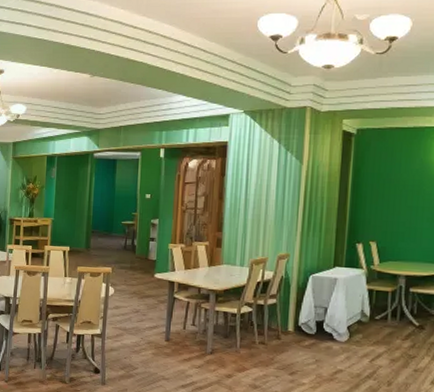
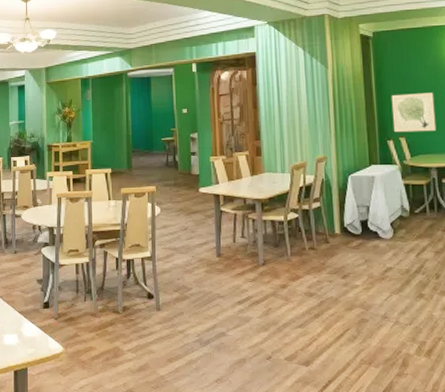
wall art: none [364,196,415,239] -> present [391,93,437,133]

